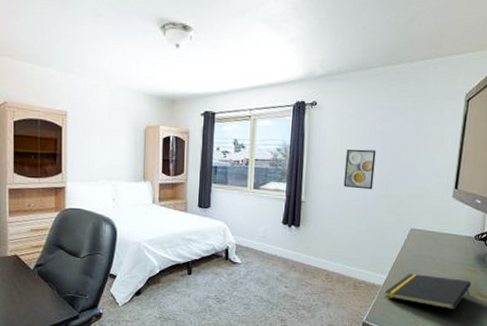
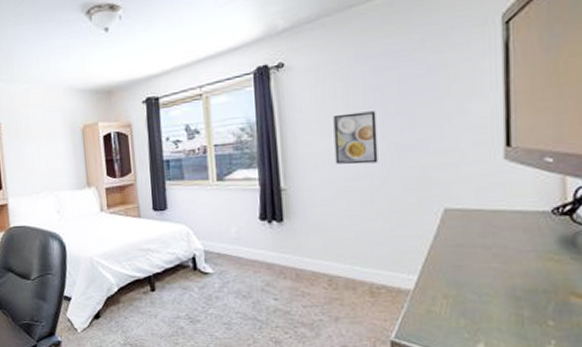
notepad: present [384,273,472,310] -> none [417,270,558,319]

